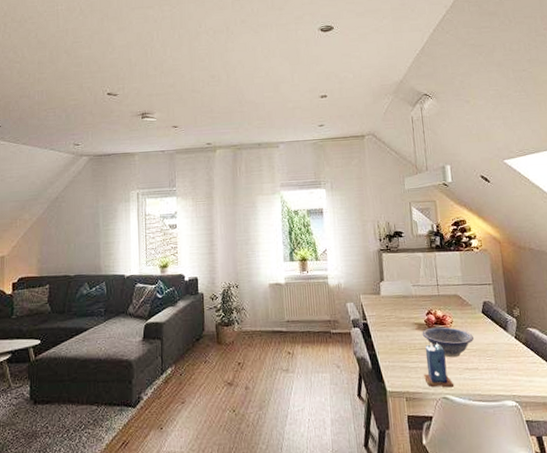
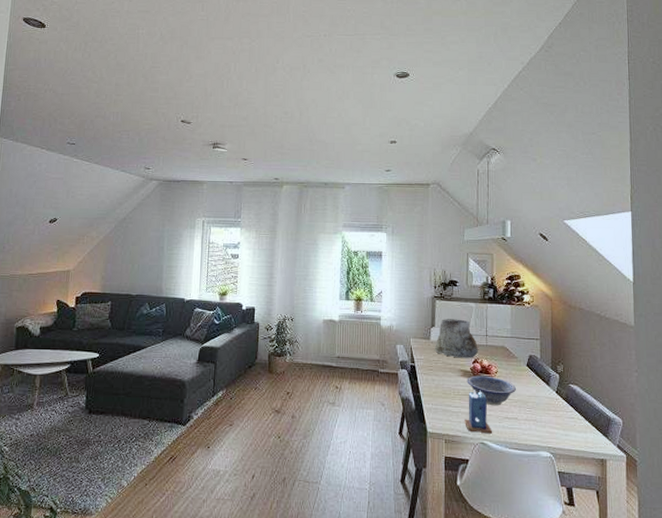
vase: none [385,270,431,311] -> present [434,319,478,358]

